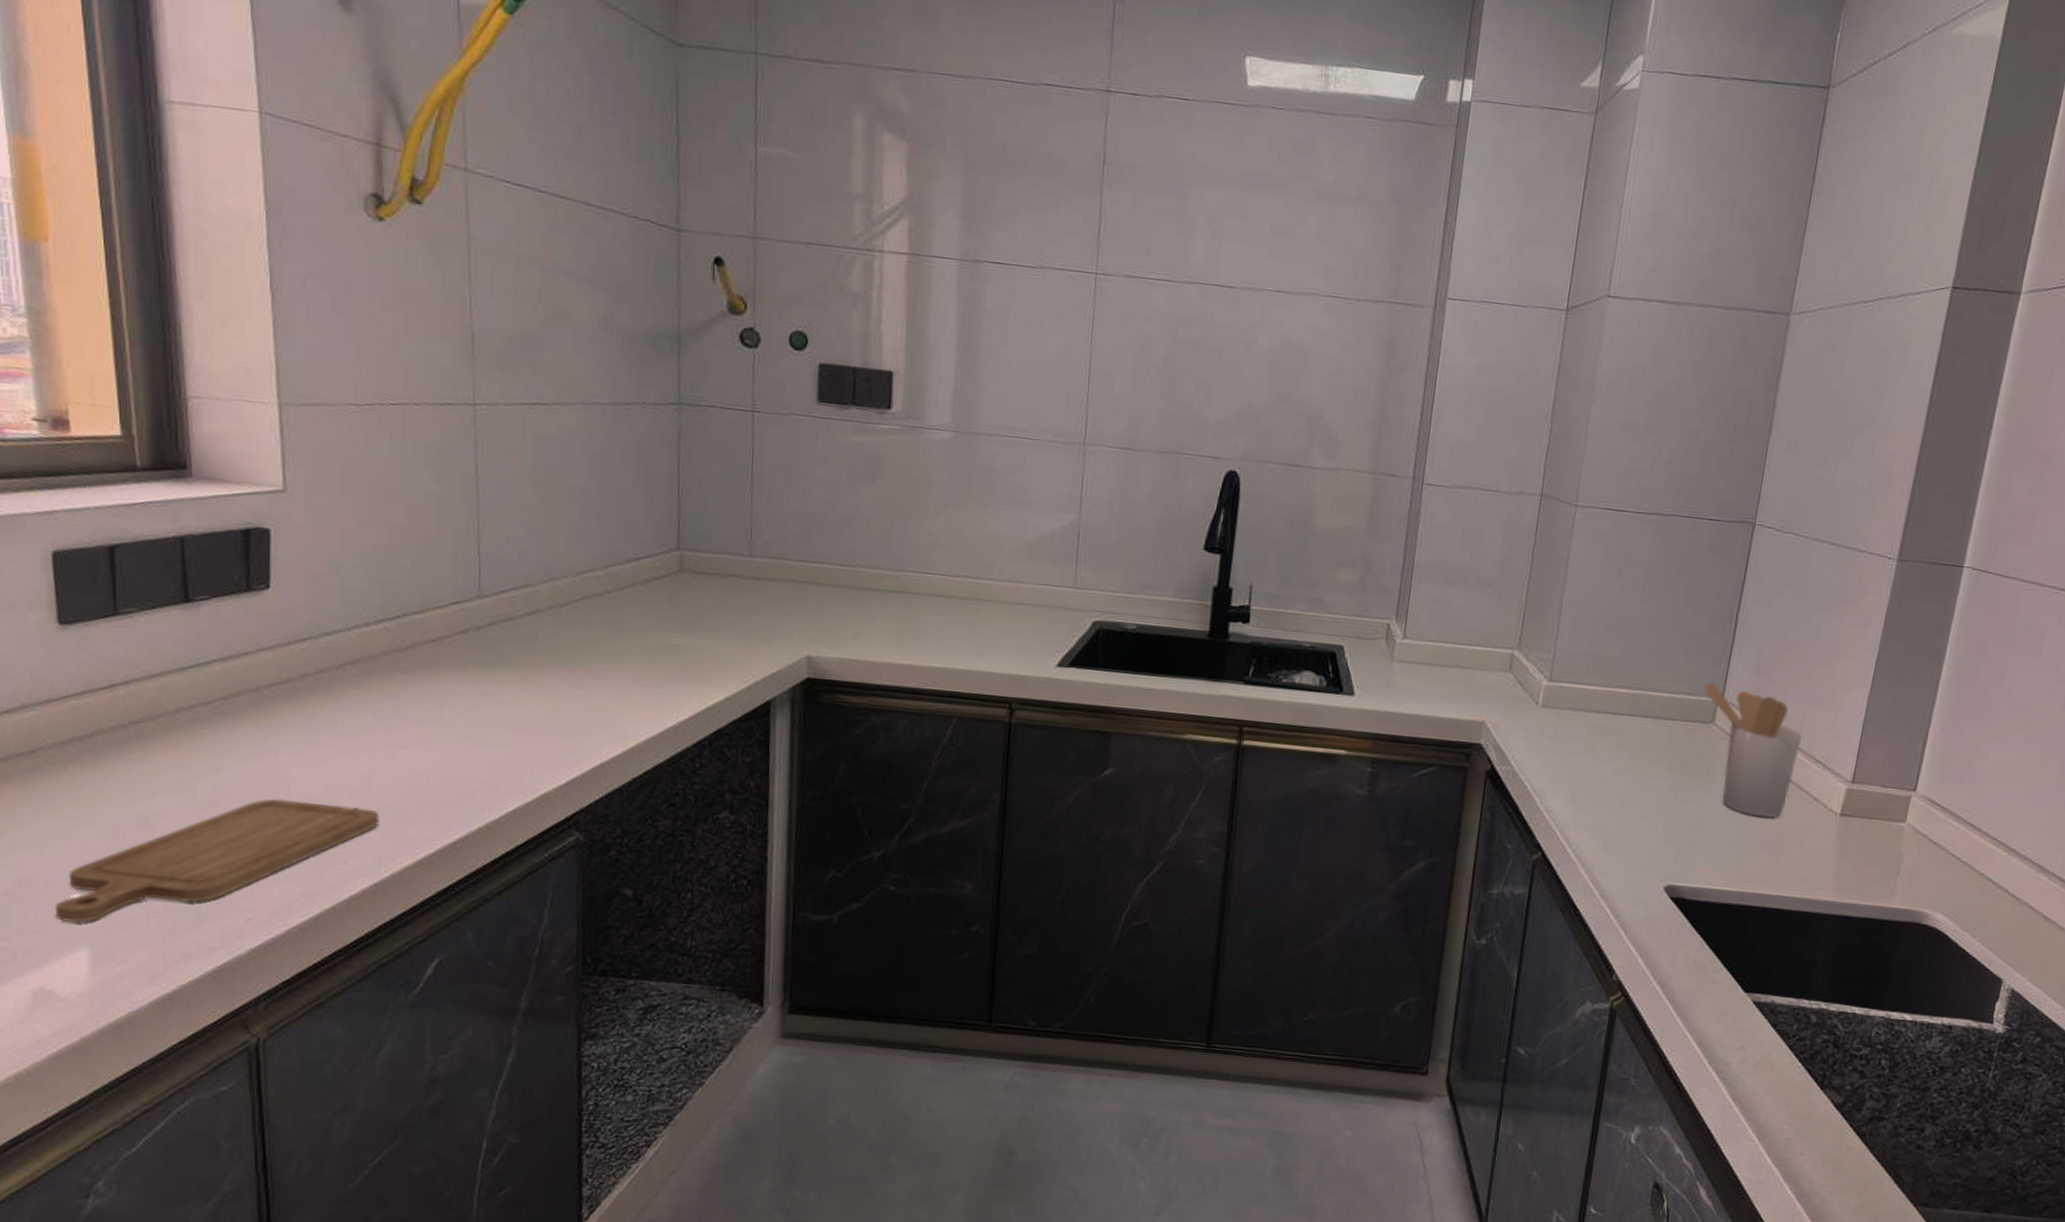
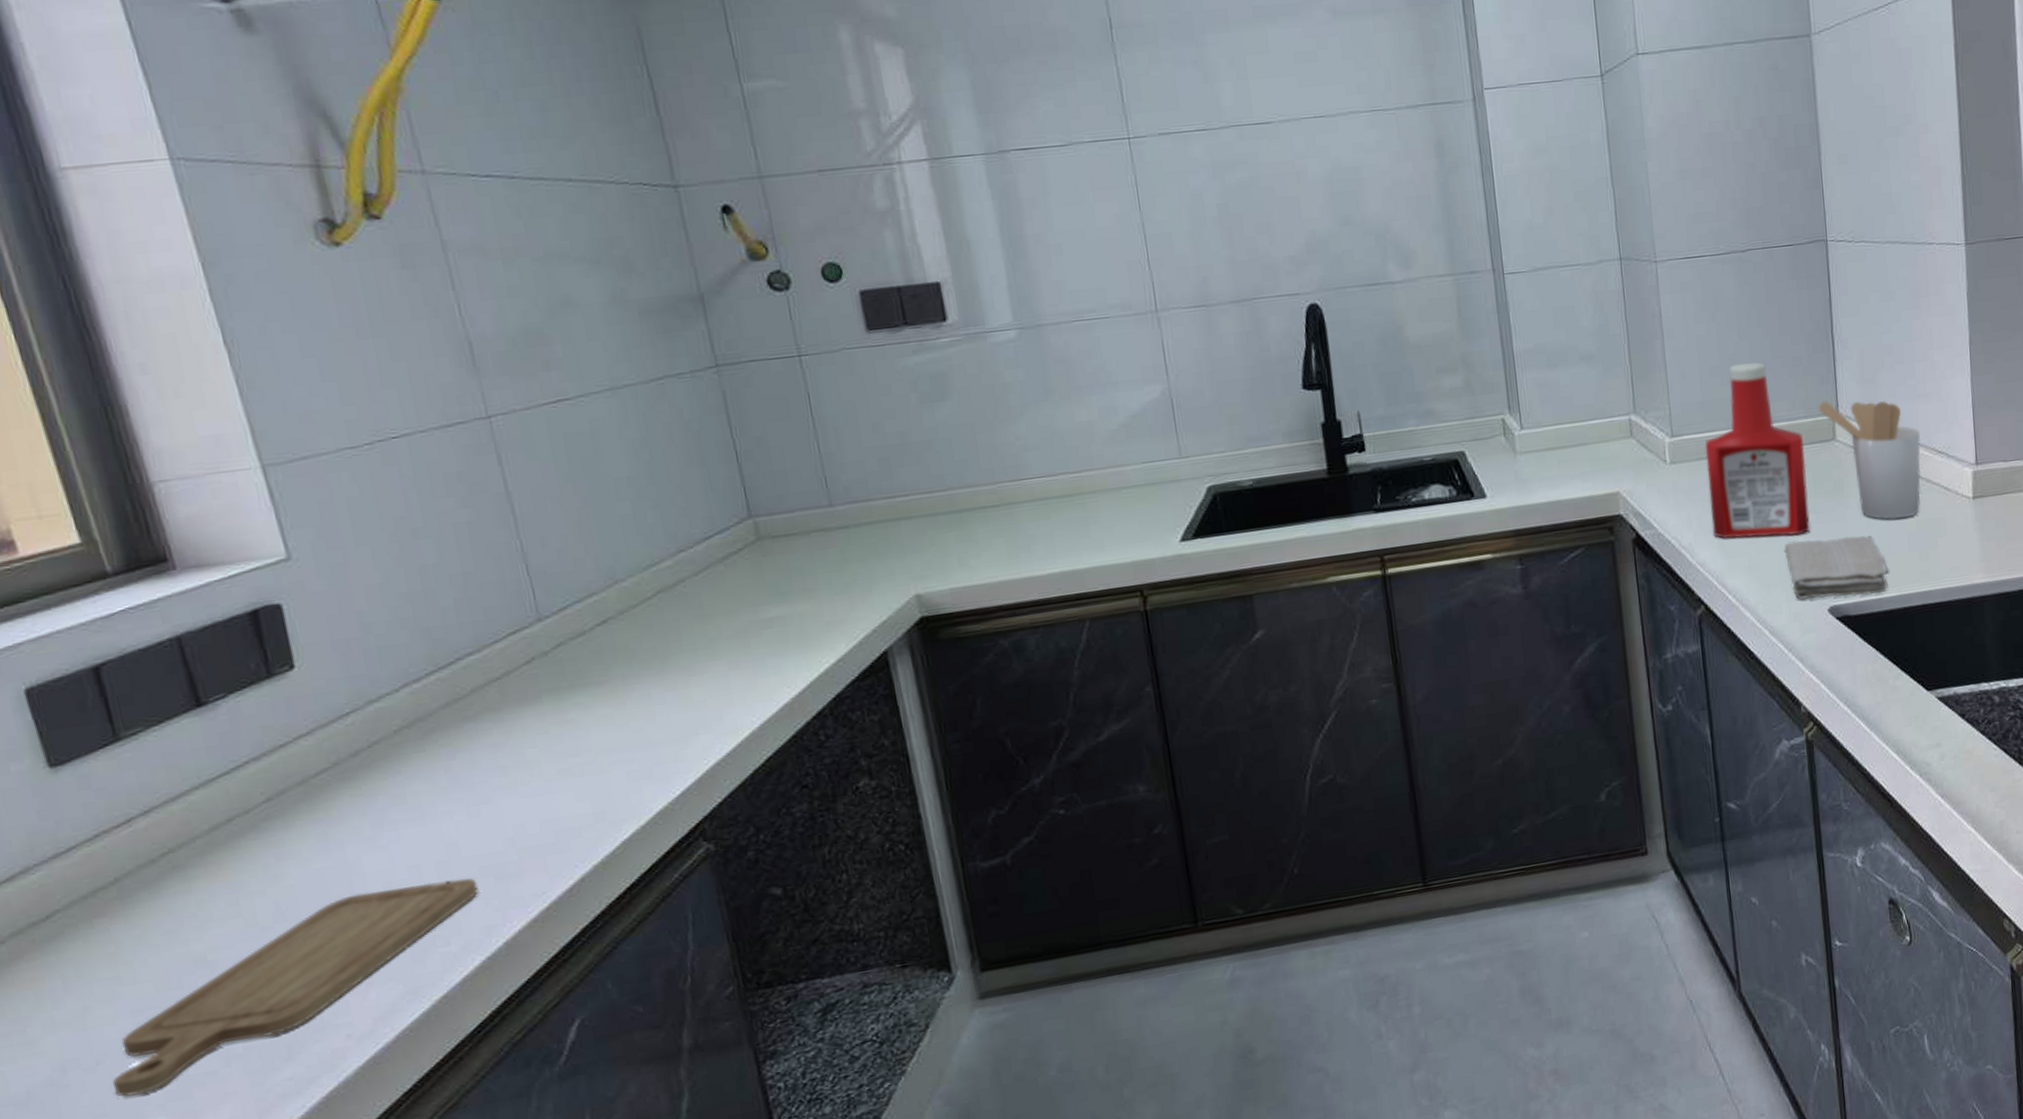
ketchup bottle: none [1567,625,1682,808] -> present [1705,362,1810,540]
washcloth: none [1633,812,1736,885] -> present [1784,535,1889,600]

